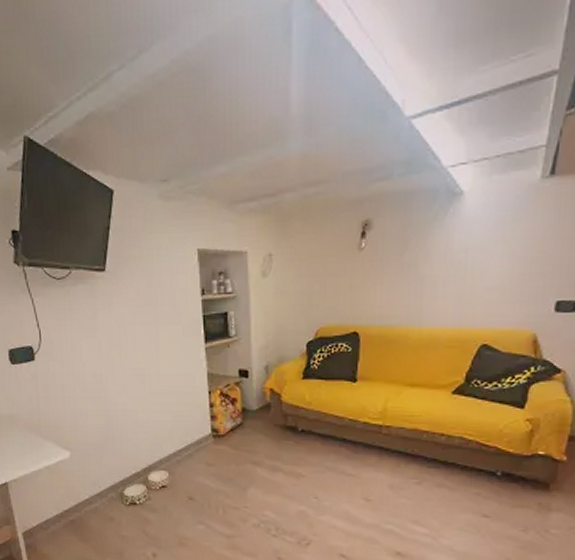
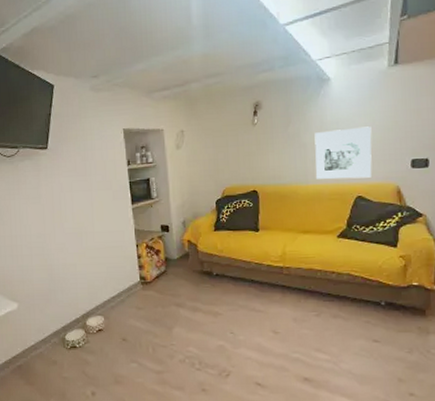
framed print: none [432,257,510,323] -> present [314,126,372,179]

